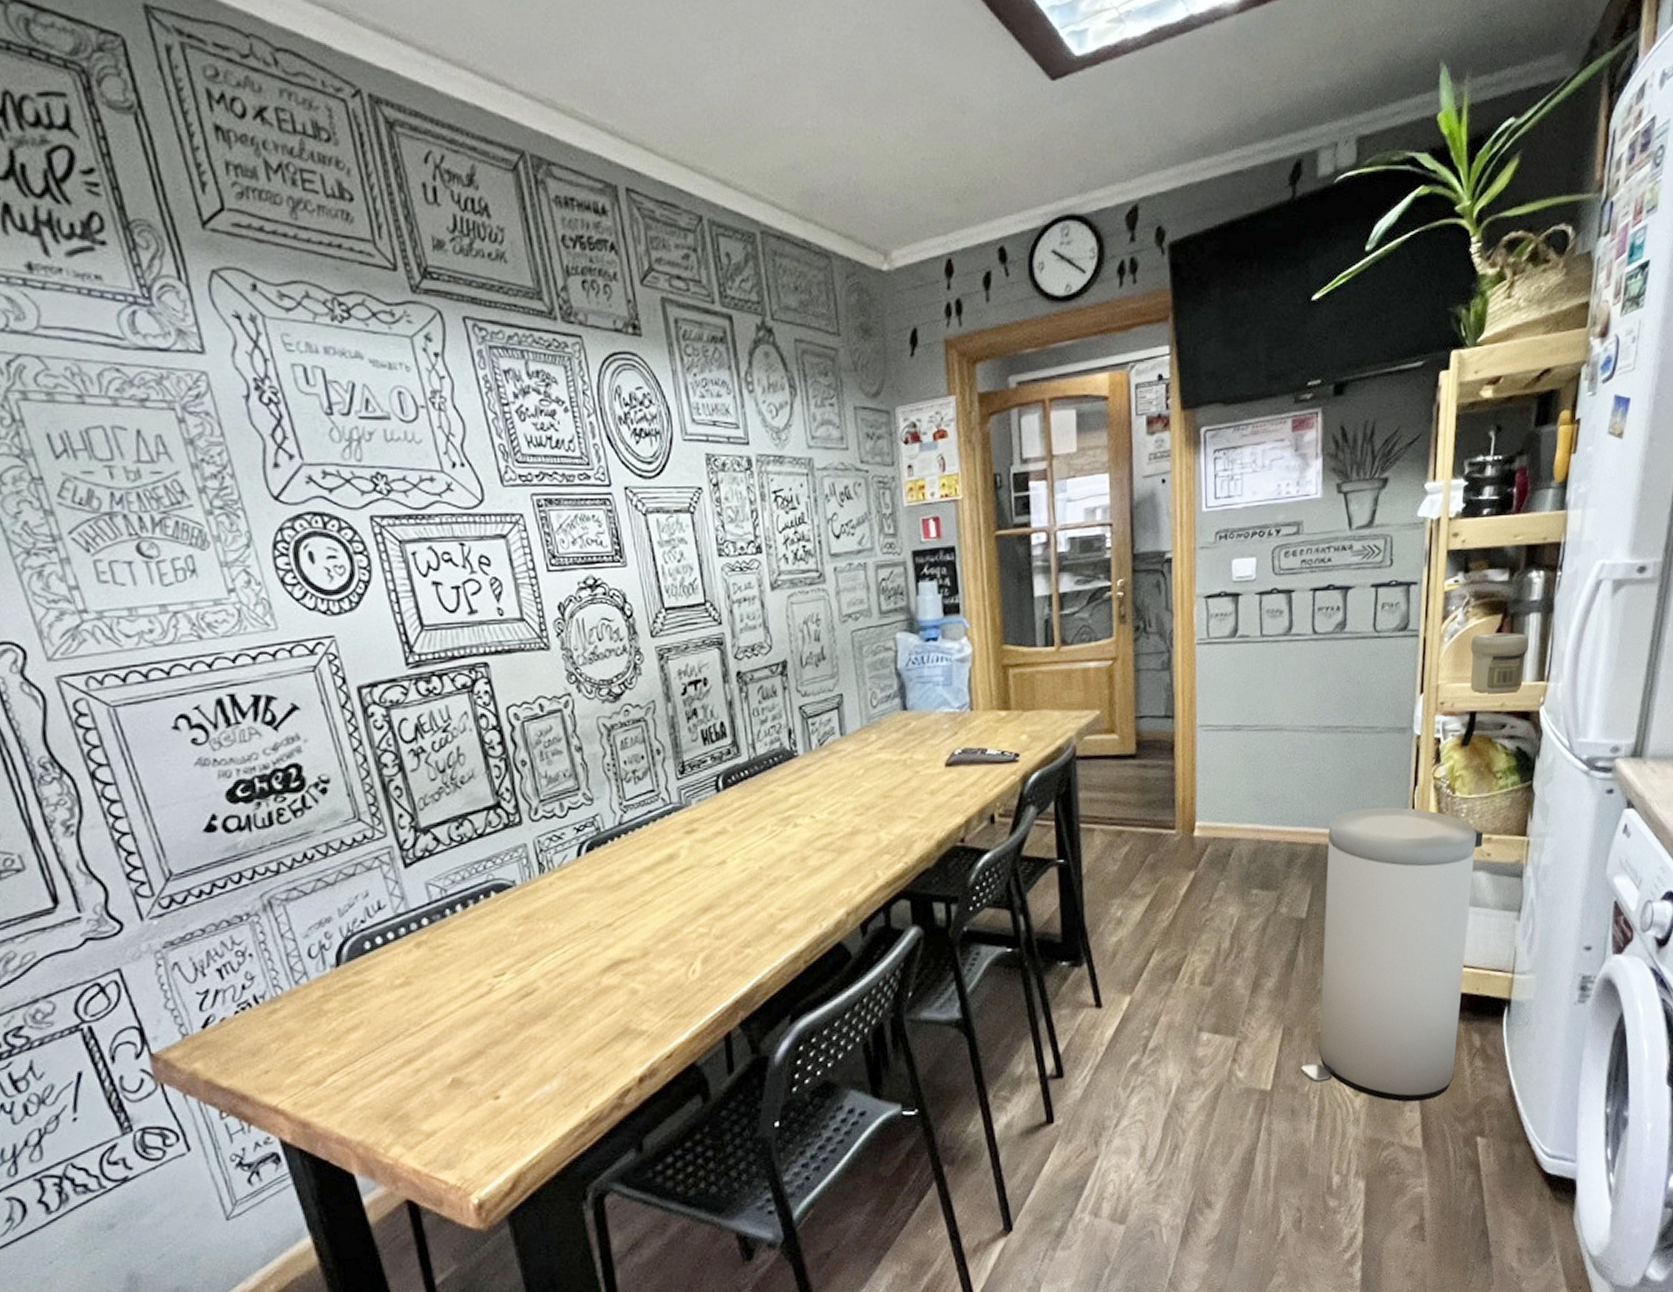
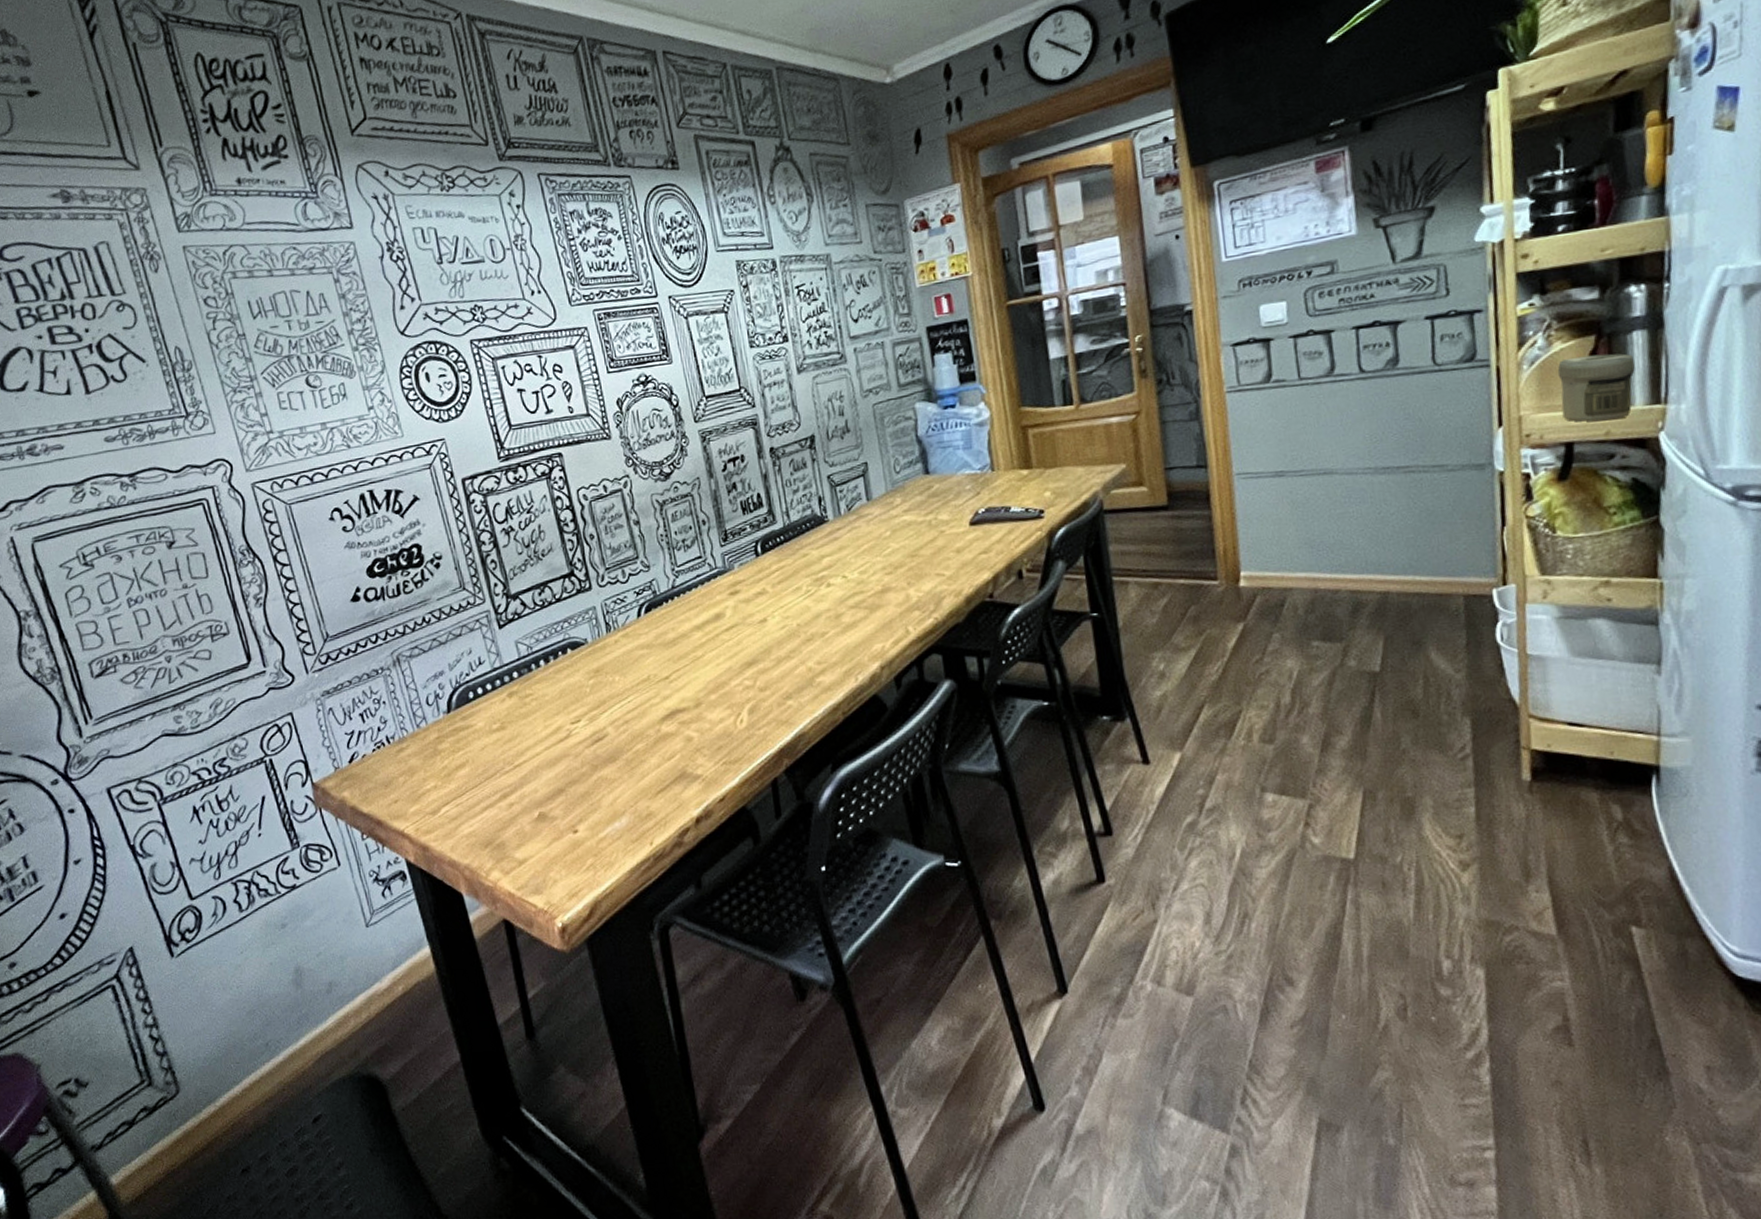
pedal bin: present [1300,806,1484,1102] -> none [1388,550,1600,881]

